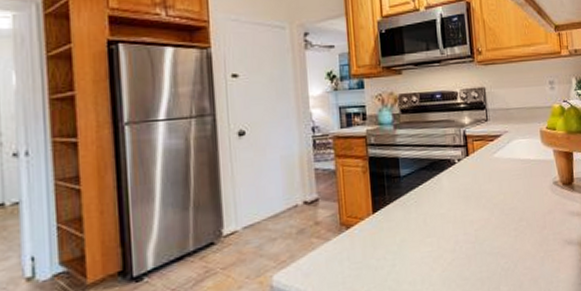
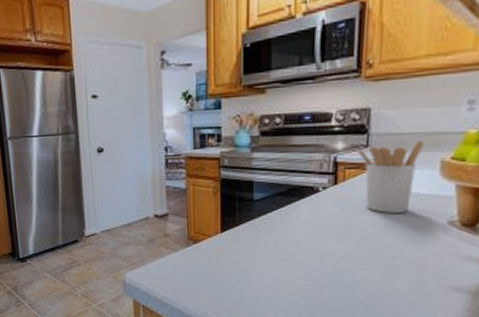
utensil holder: none [480,114,526,180] -> present [357,140,423,213]

